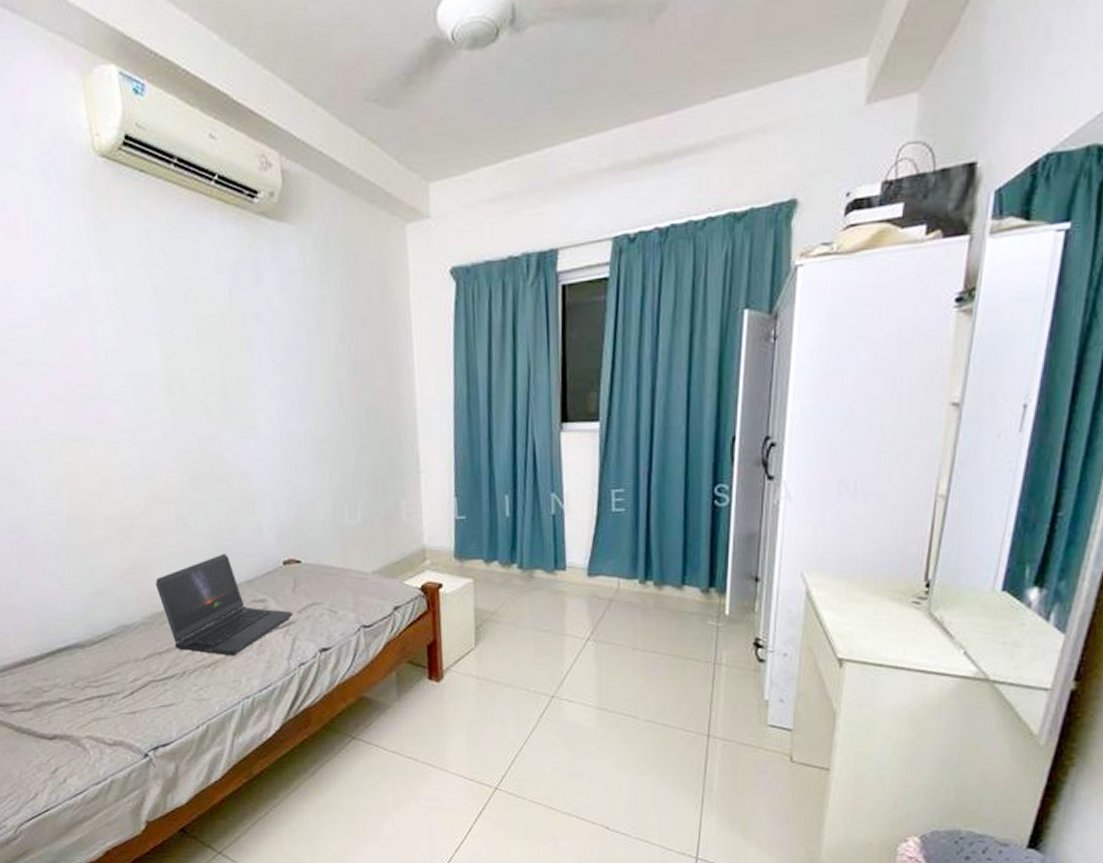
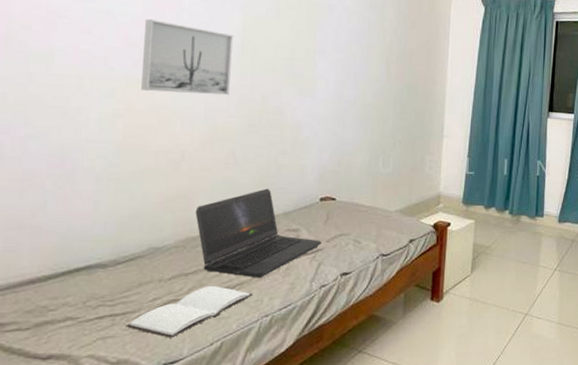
wall art: none [63,364,164,451] -> present [141,19,234,96]
book: none [114,664,230,720] -> present [125,285,254,338]

